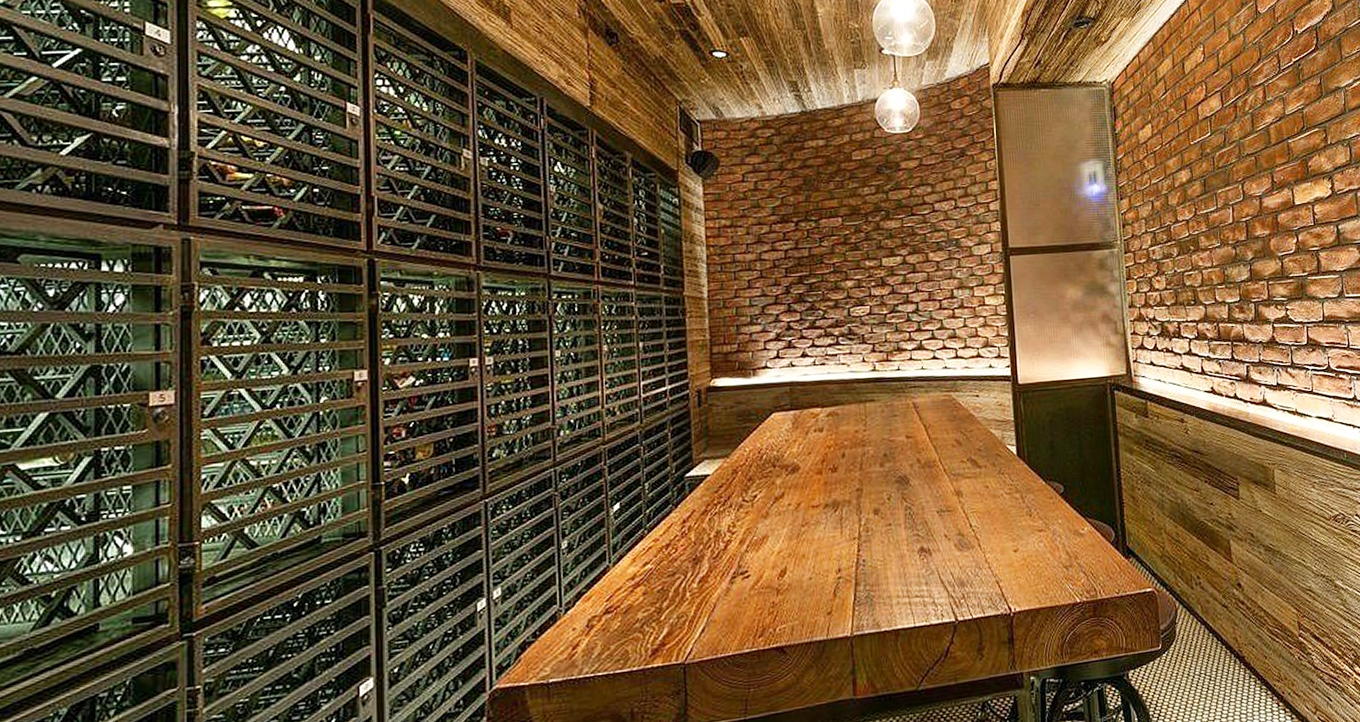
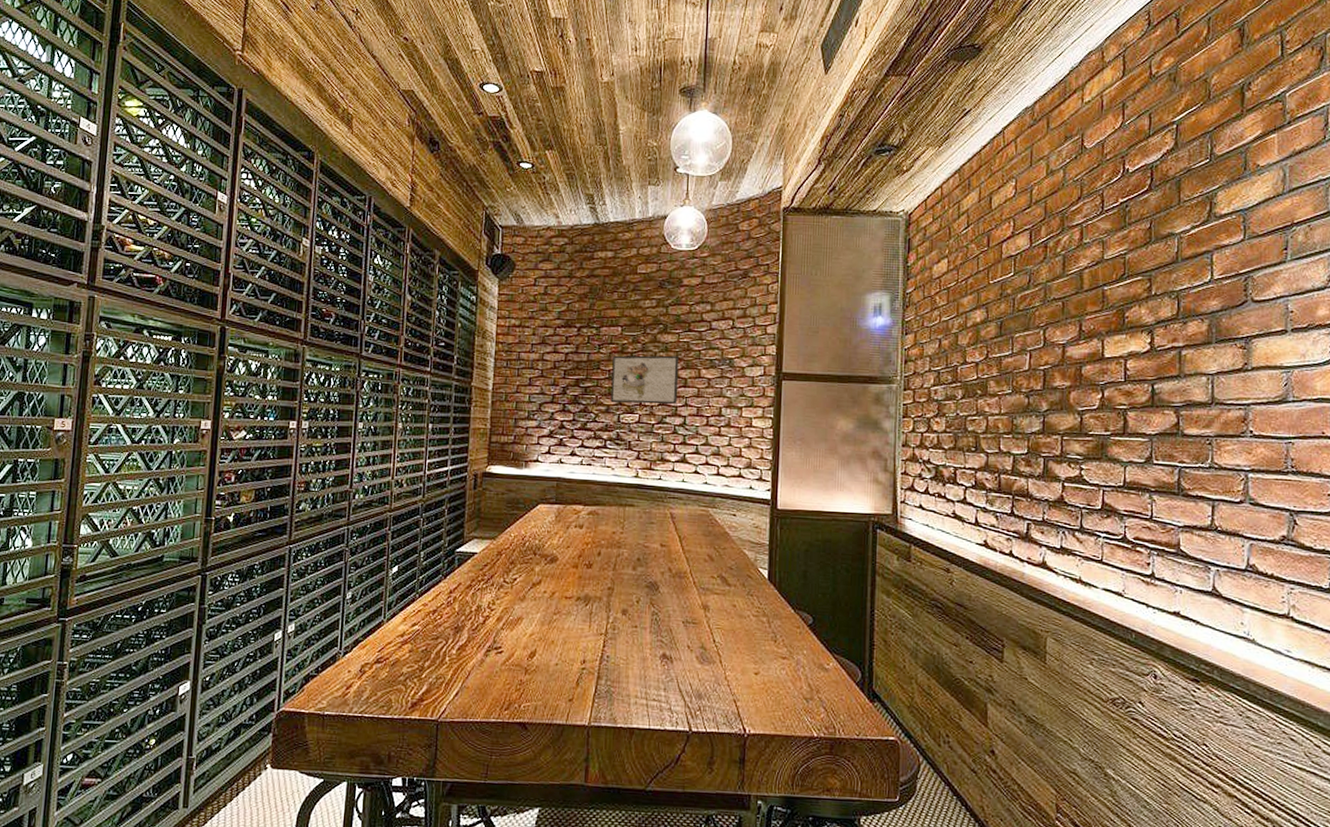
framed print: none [836,241,908,297] -> present [610,355,679,405]

